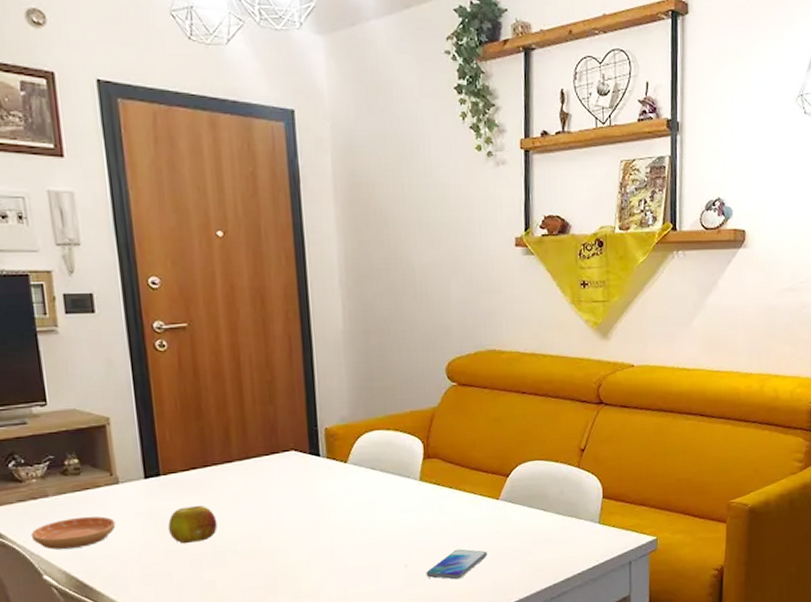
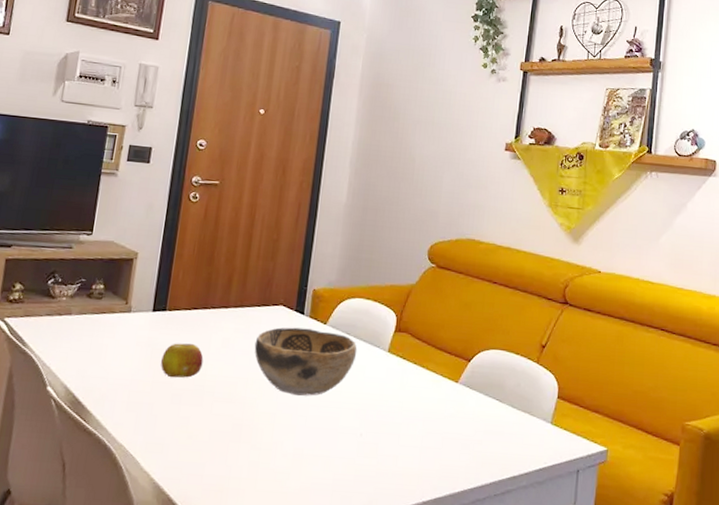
saucer: present [31,516,116,550] -> none [48,337,119,366]
decorative bowl: none [271,469,387,540] -> present [254,327,358,396]
smartphone: present [426,549,488,580] -> none [378,426,440,458]

